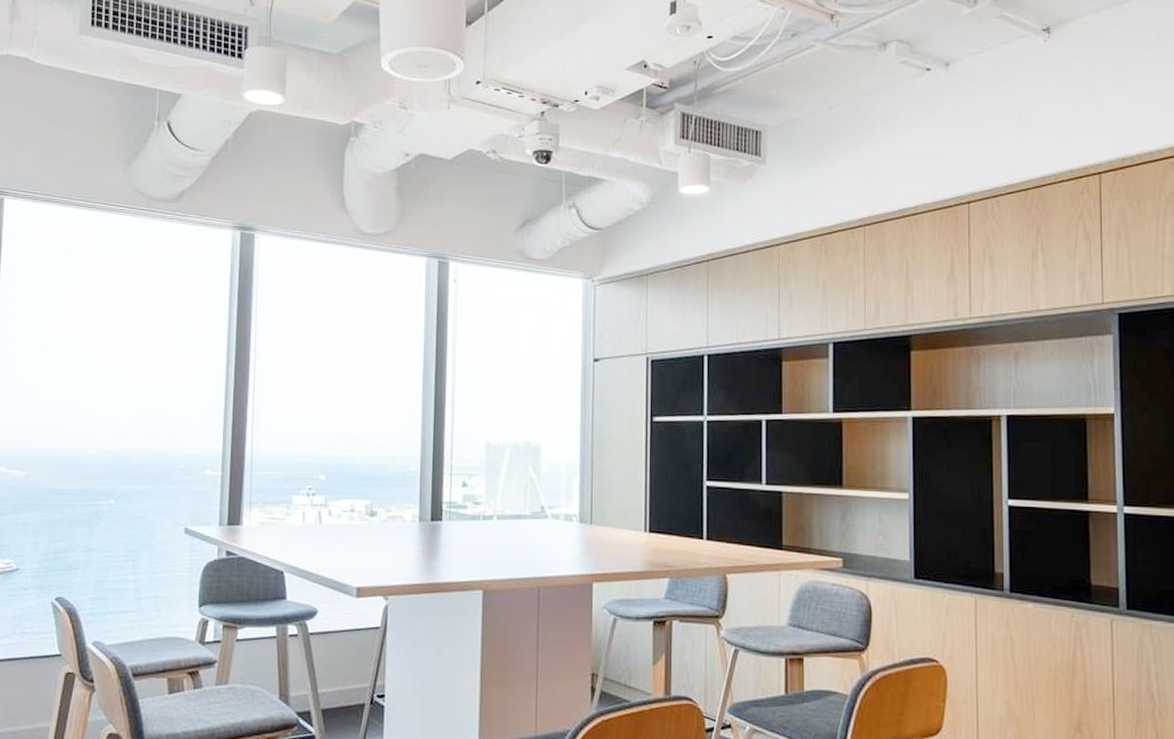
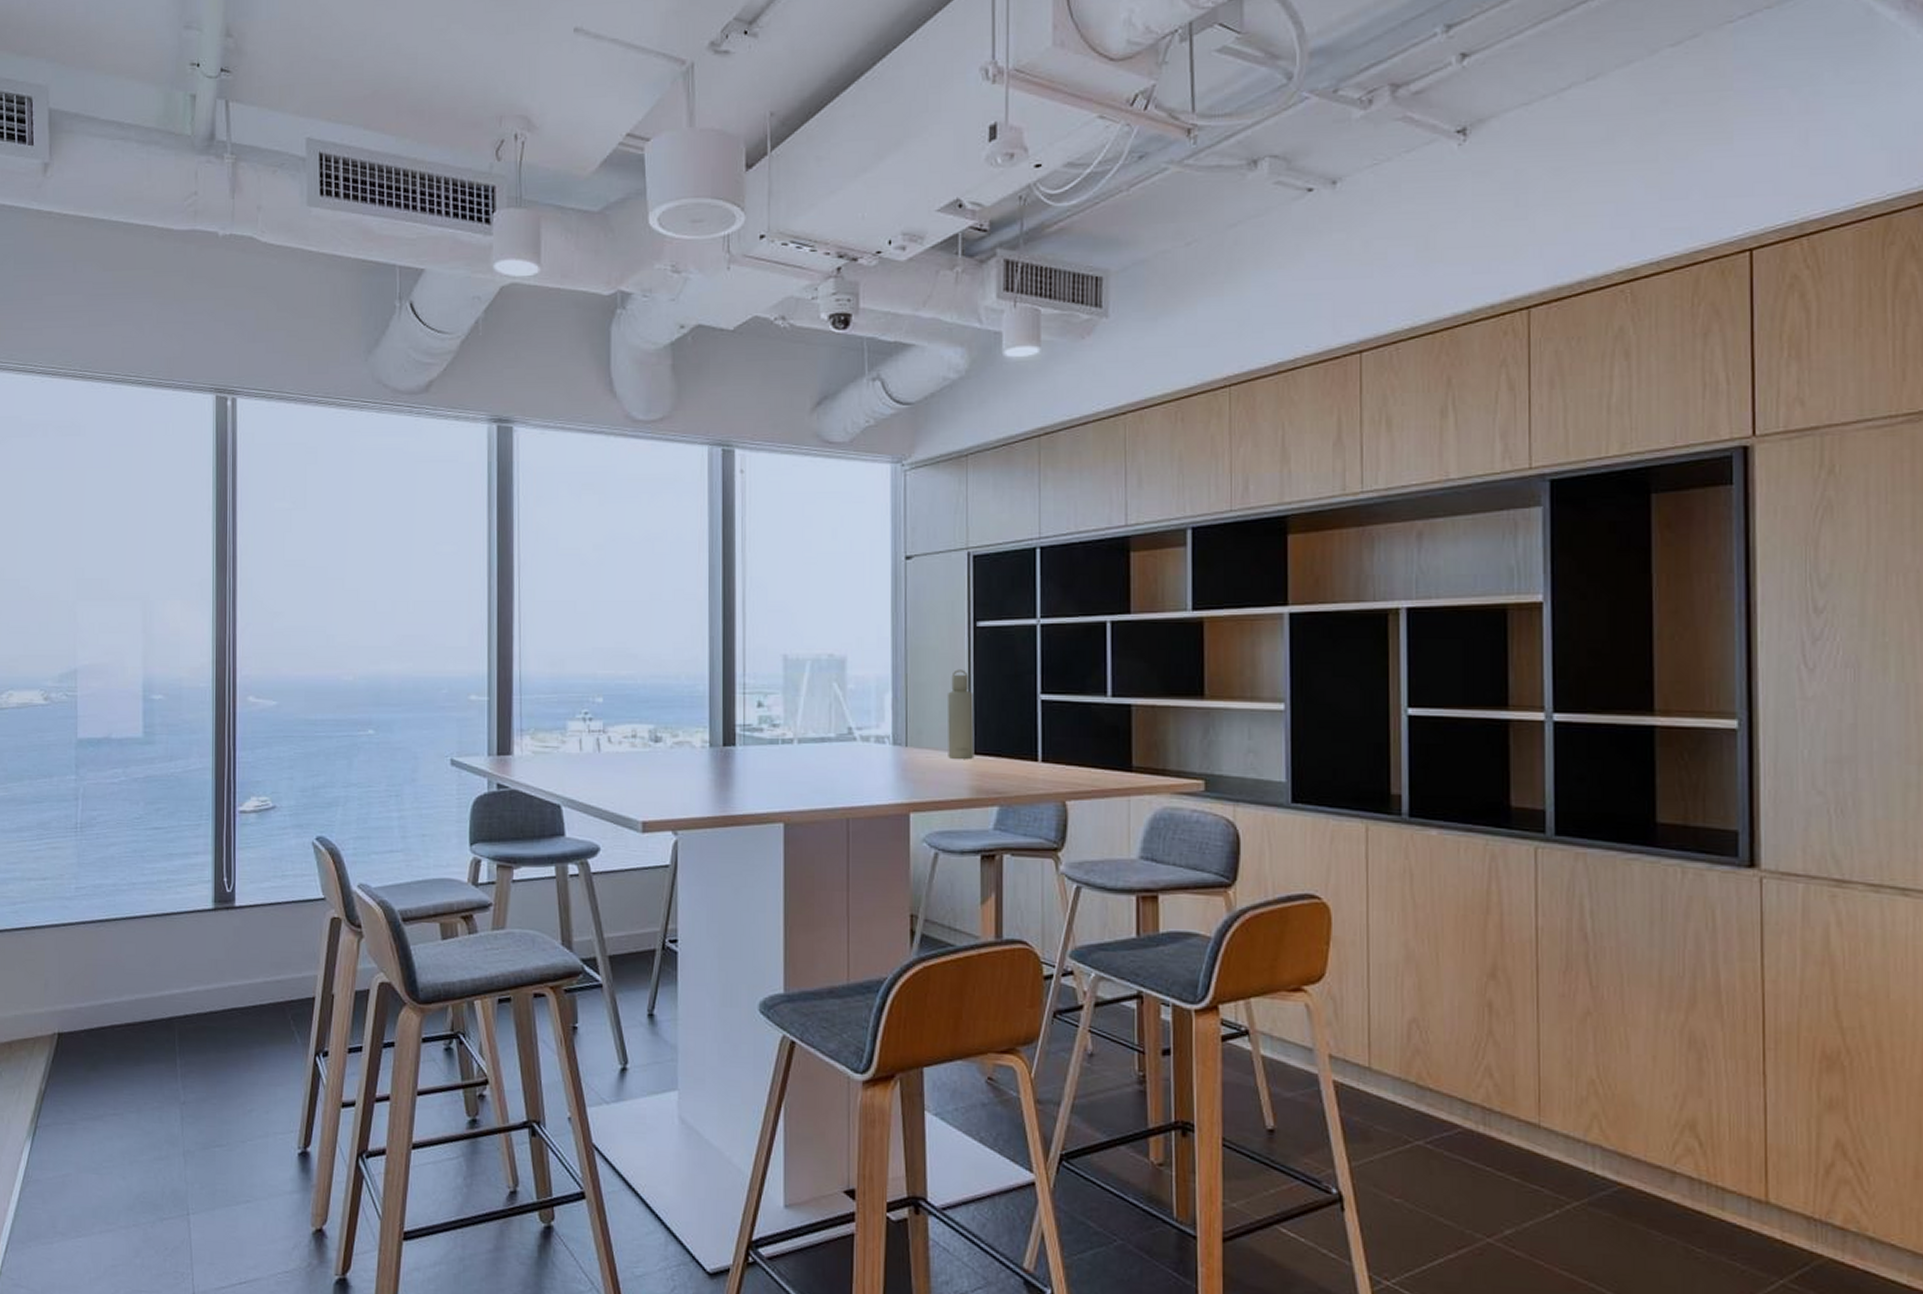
bottle: none [626,458,650,537] -> present [946,669,975,760]

